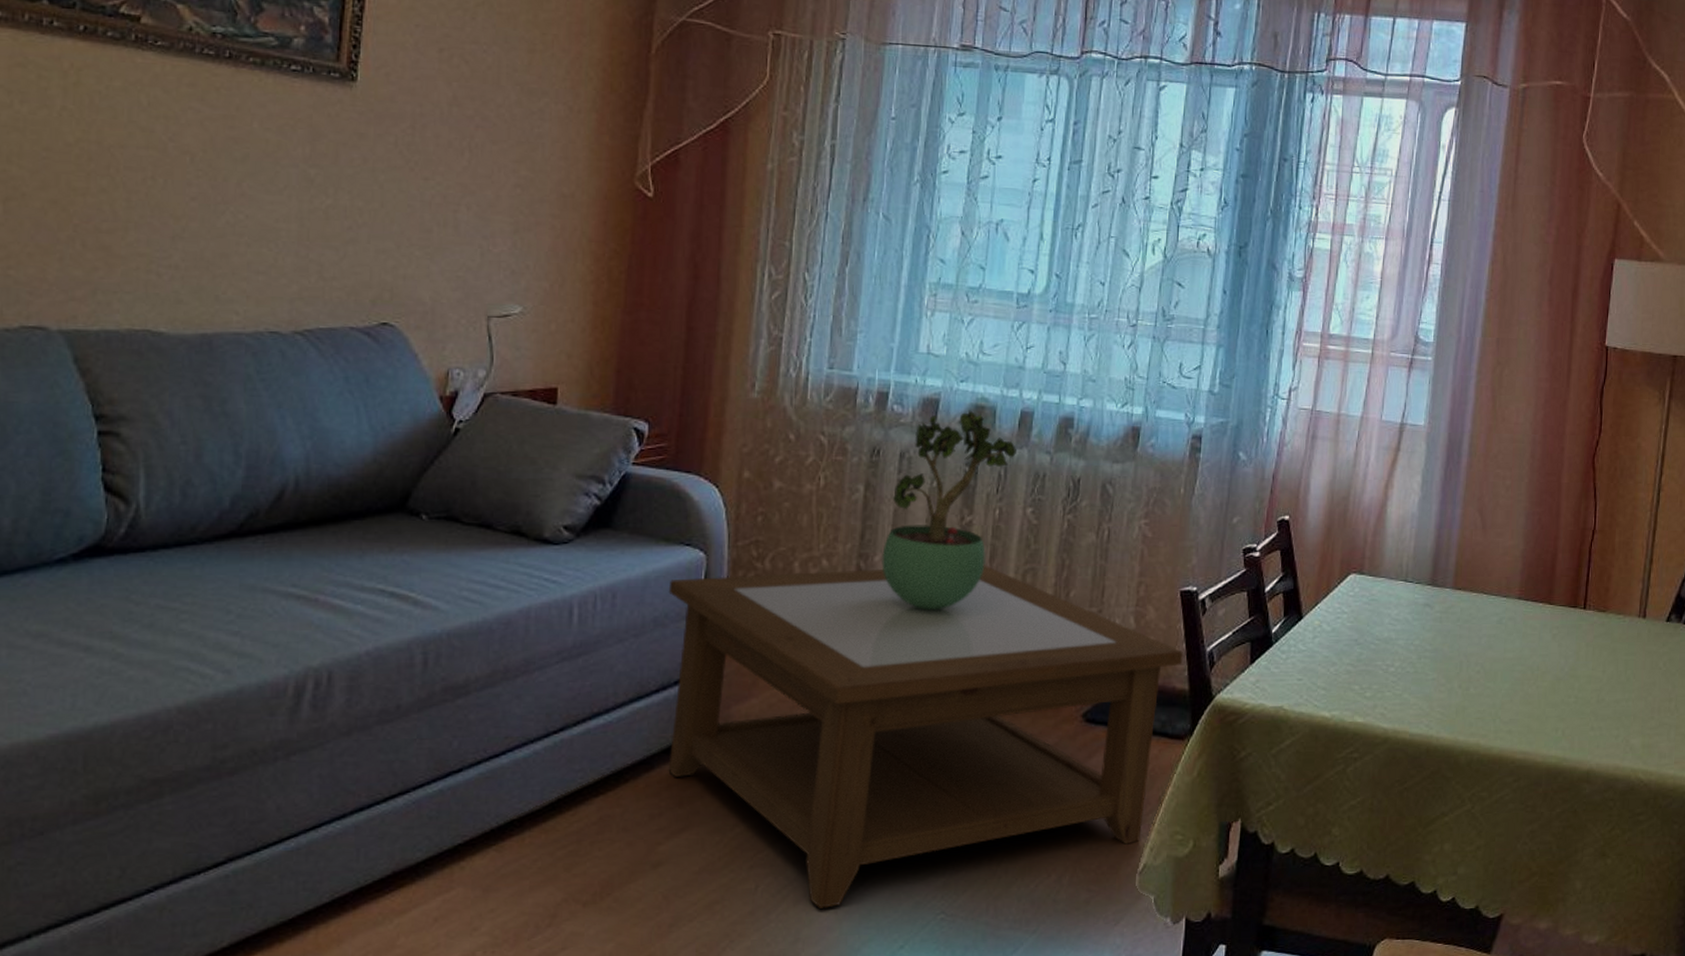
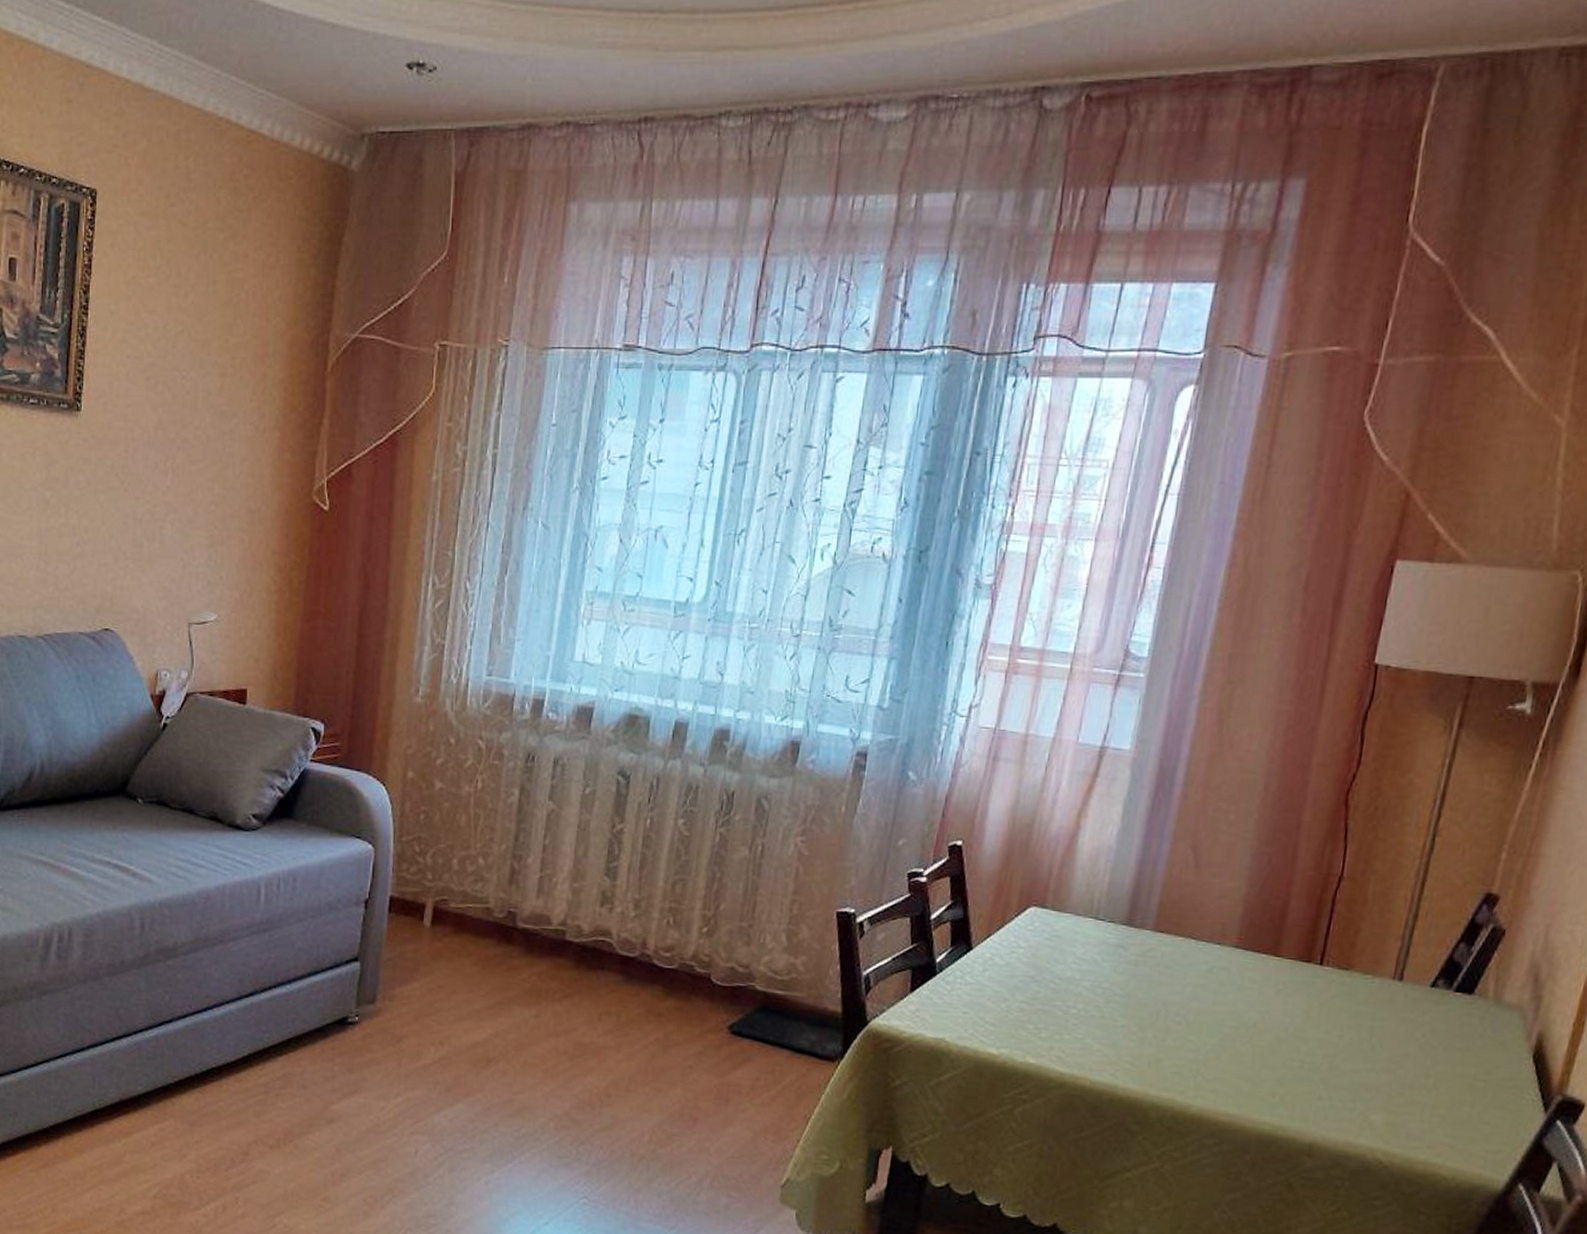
coffee table: present [668,565,1184,909] -> none [340,868,838,1179]
potted plant: present [882,410,1016,609] -> none [534,719,670,913]

